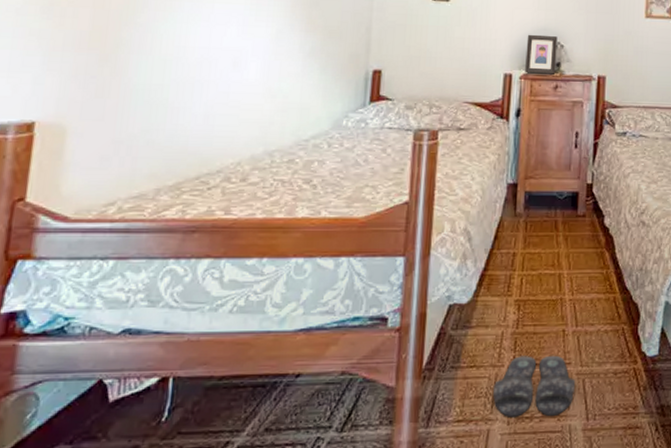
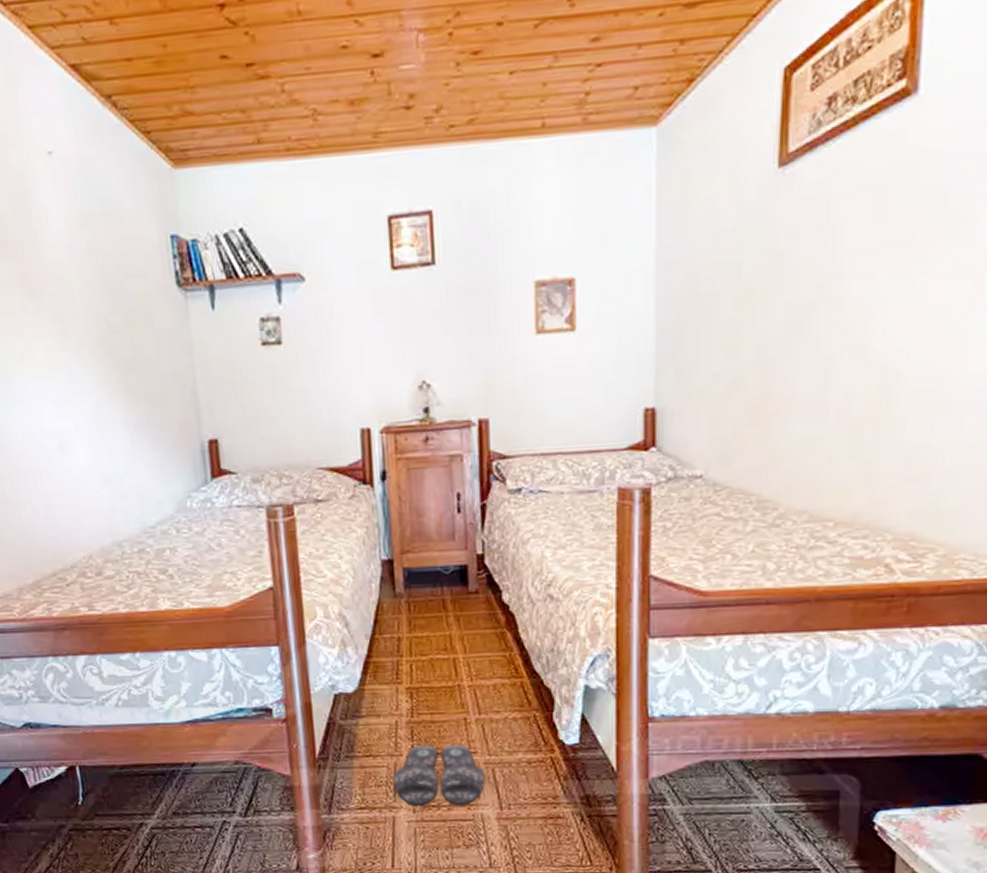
picture frame: present [525,34,558,74] -> none [383,373,424,426]

